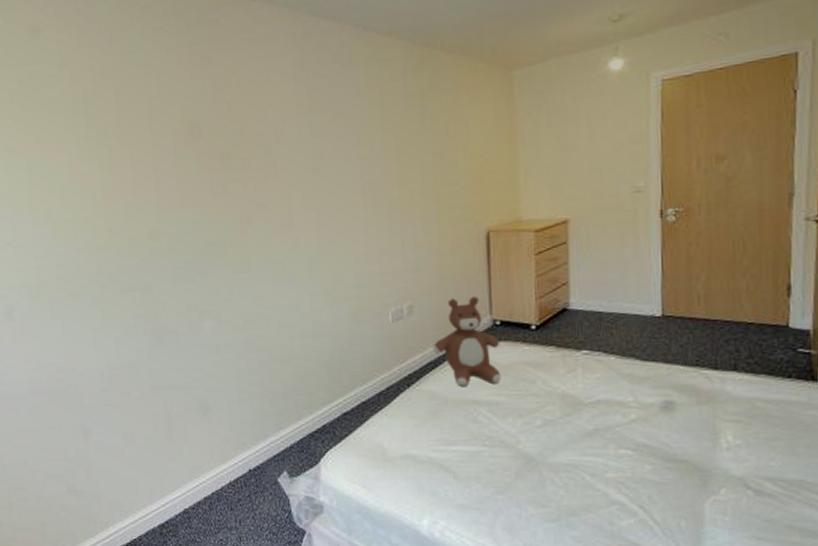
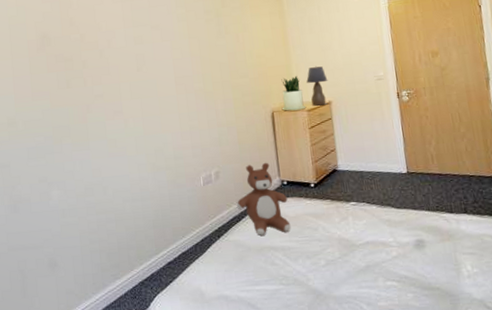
planter: none [500,183,534,232] -> present [281,75,307,112]
table lamp: none [537,171,567,225] -> present [306,66,328,106]

